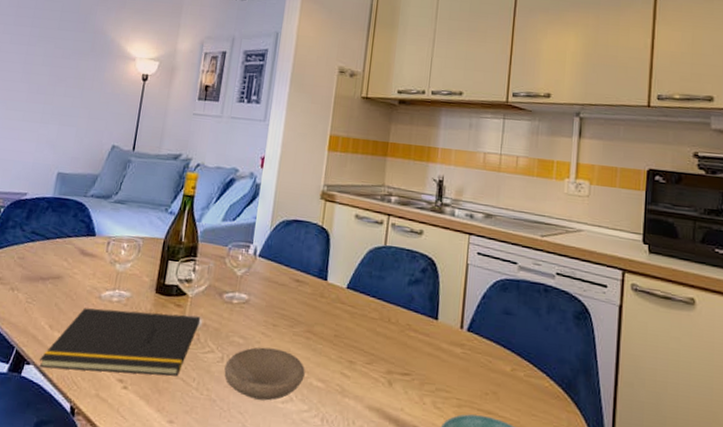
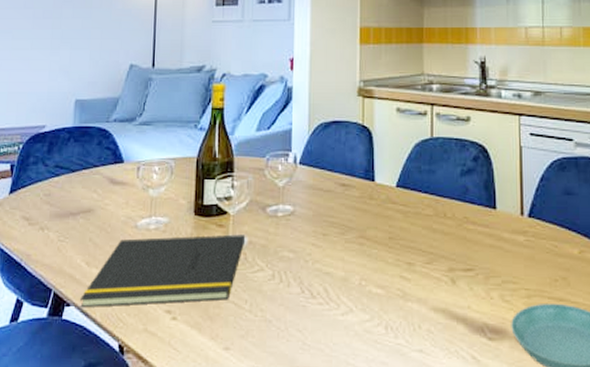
bowl: present [224,347,305,401] -> none [277,259,362,315]

